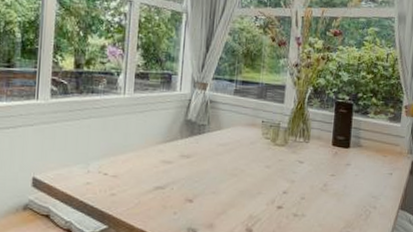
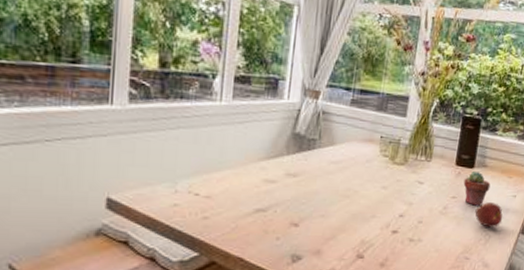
potted succulent: none [341,151,367,184] -> present [463,172,491,207]
apple: none [354,180,381,204] -> present [475,202,503,228]

